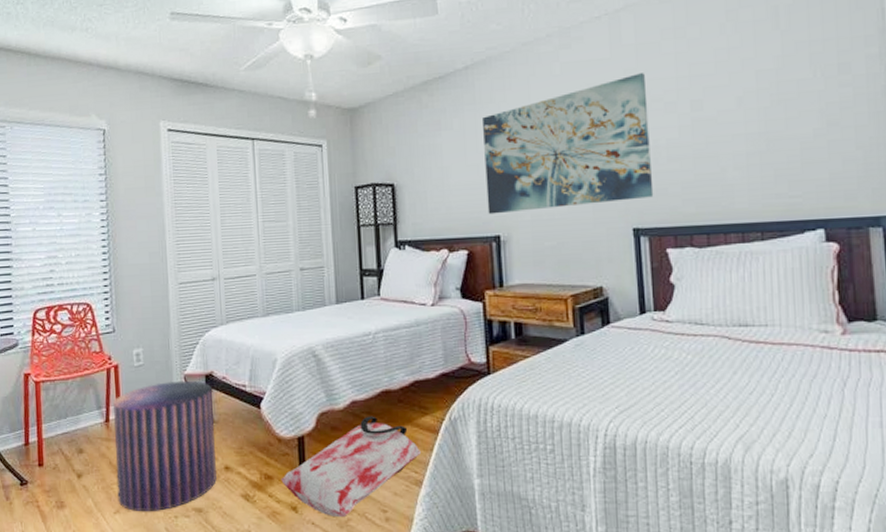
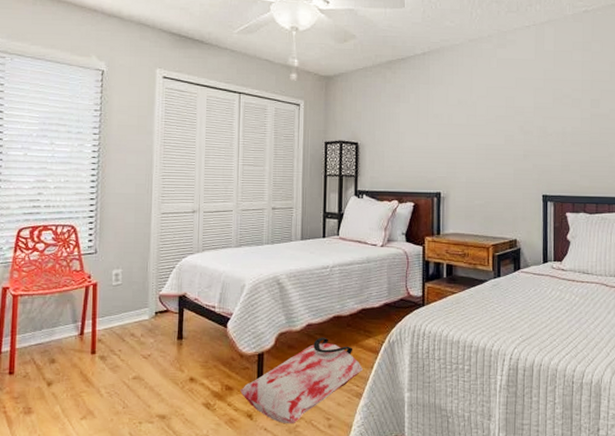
stool: present [113,380,217,512] -> none [85,300,184,418]
wall art: present [483,73,654,215] -> none [432,74,560,175]

